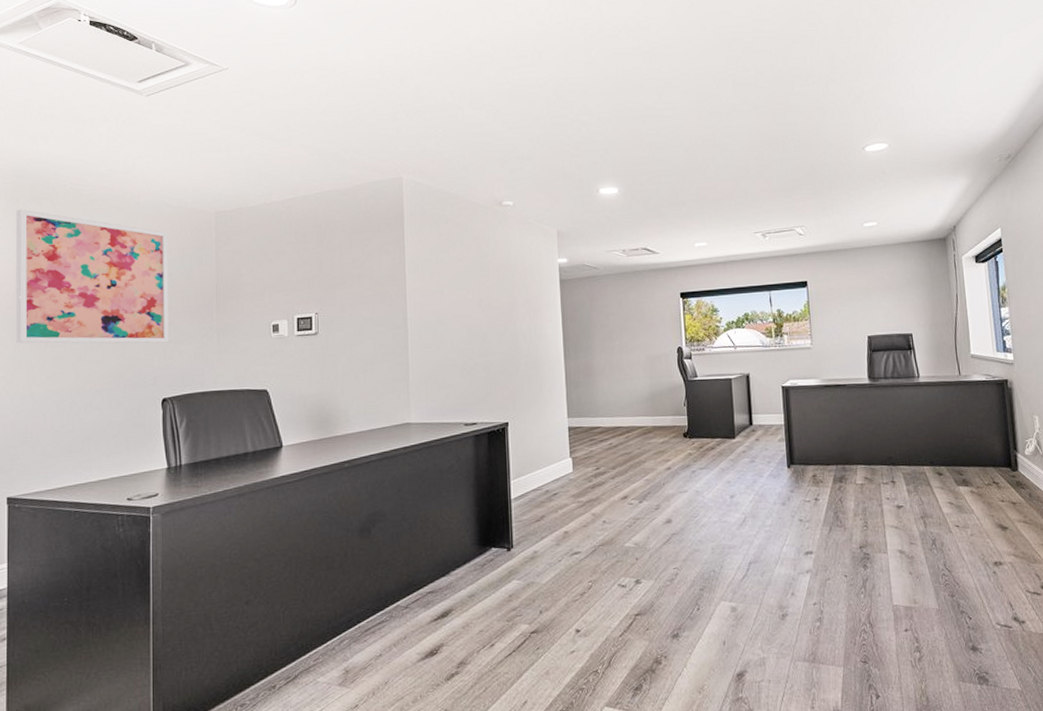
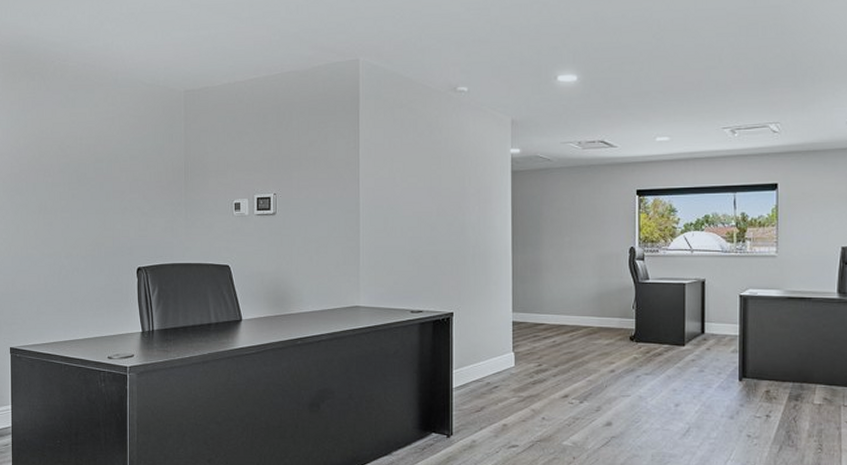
wall art: present [15,209,170,344] -> none [12,83,144,215]

